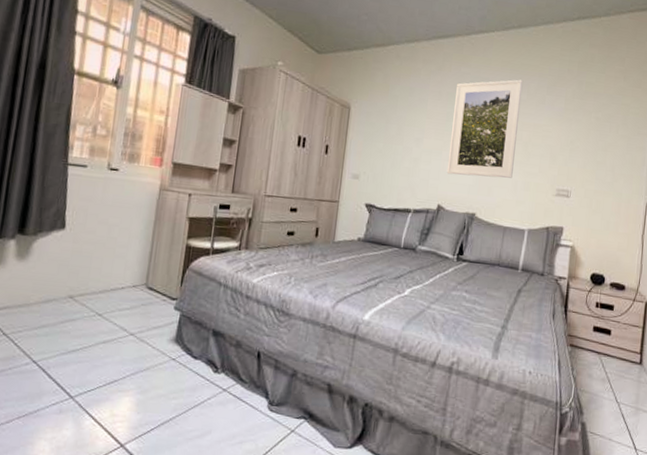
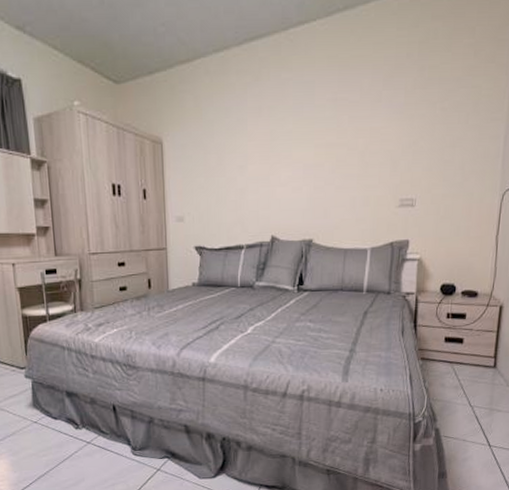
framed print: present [446,79,523,178] -> none [277,76,355,201]

